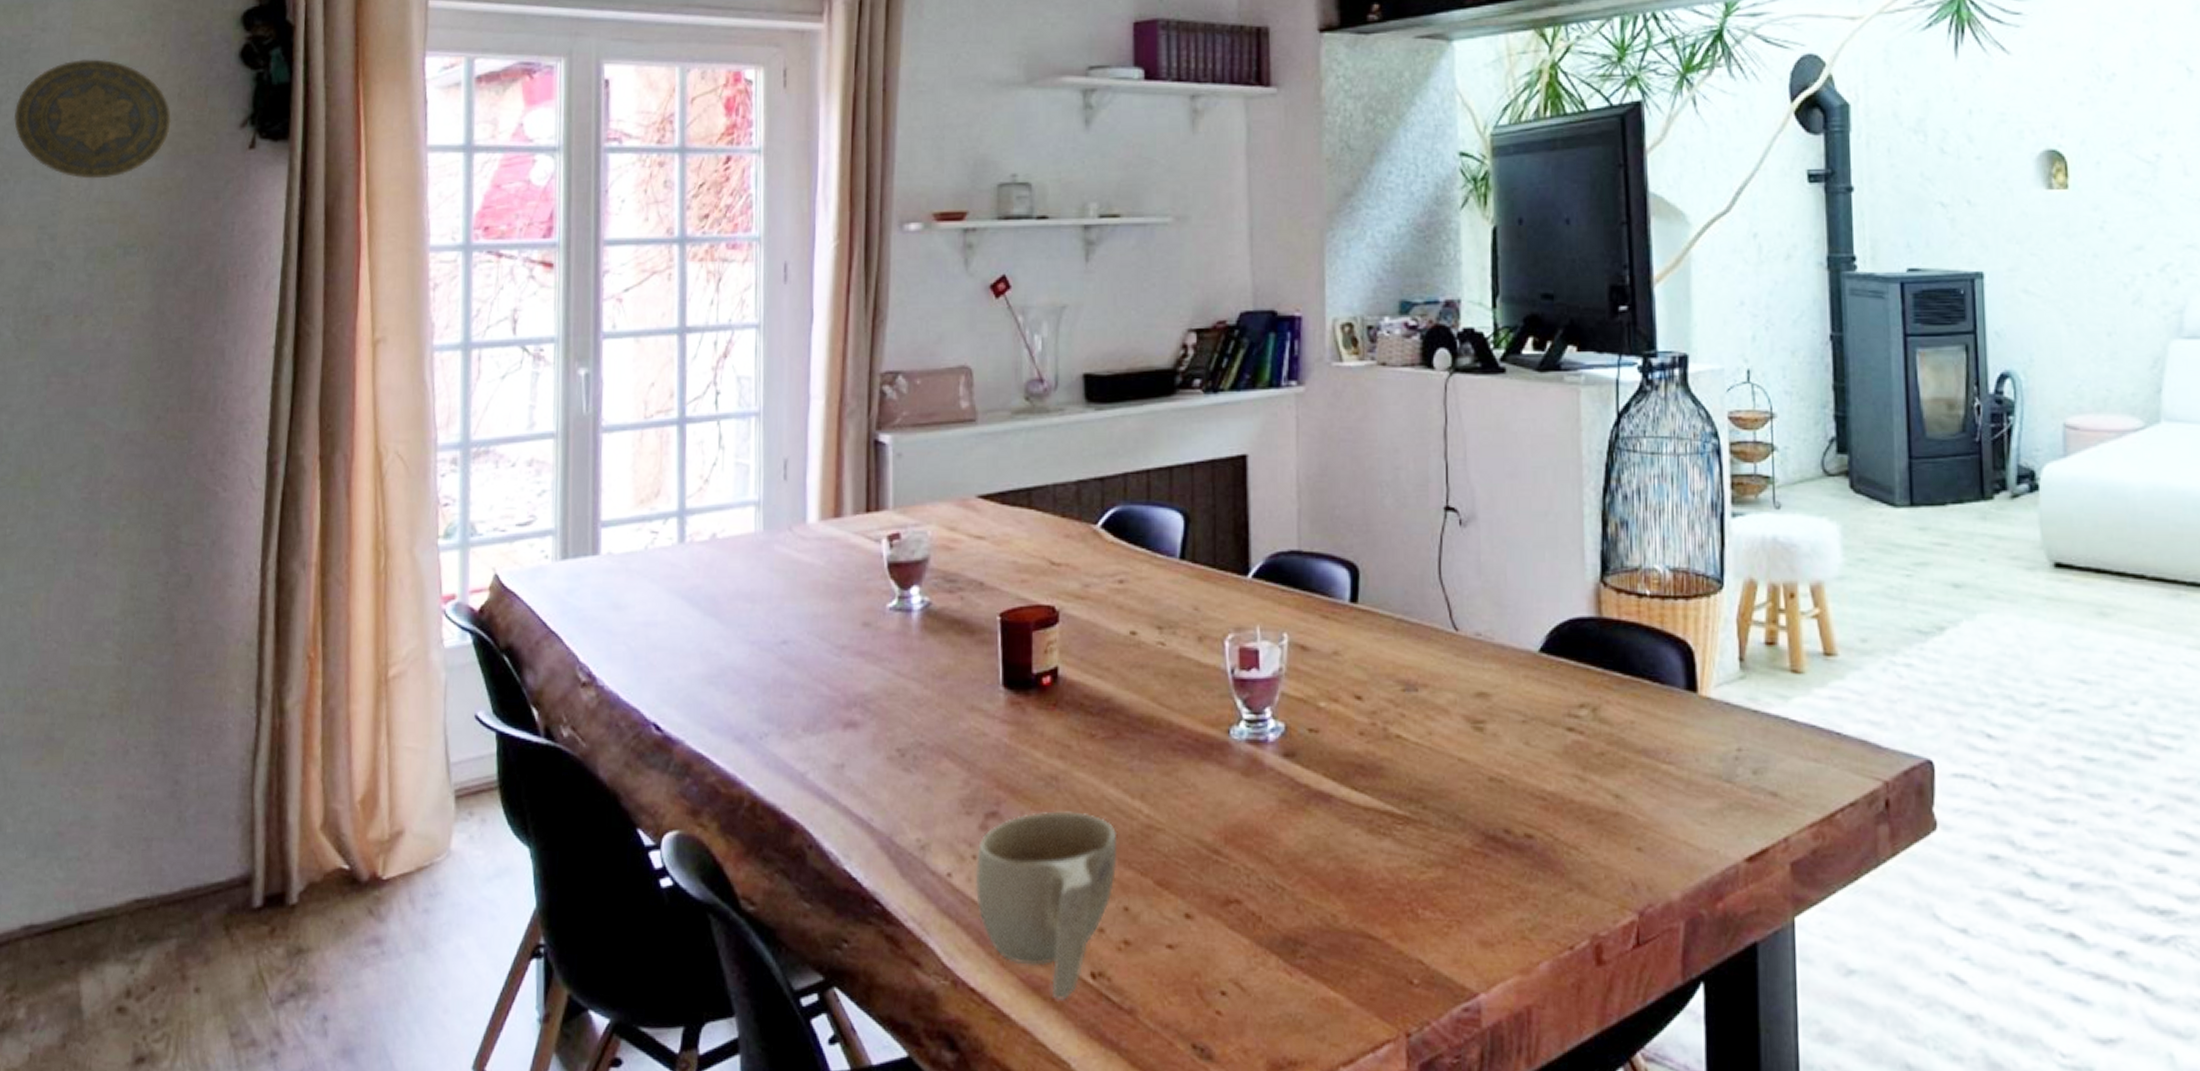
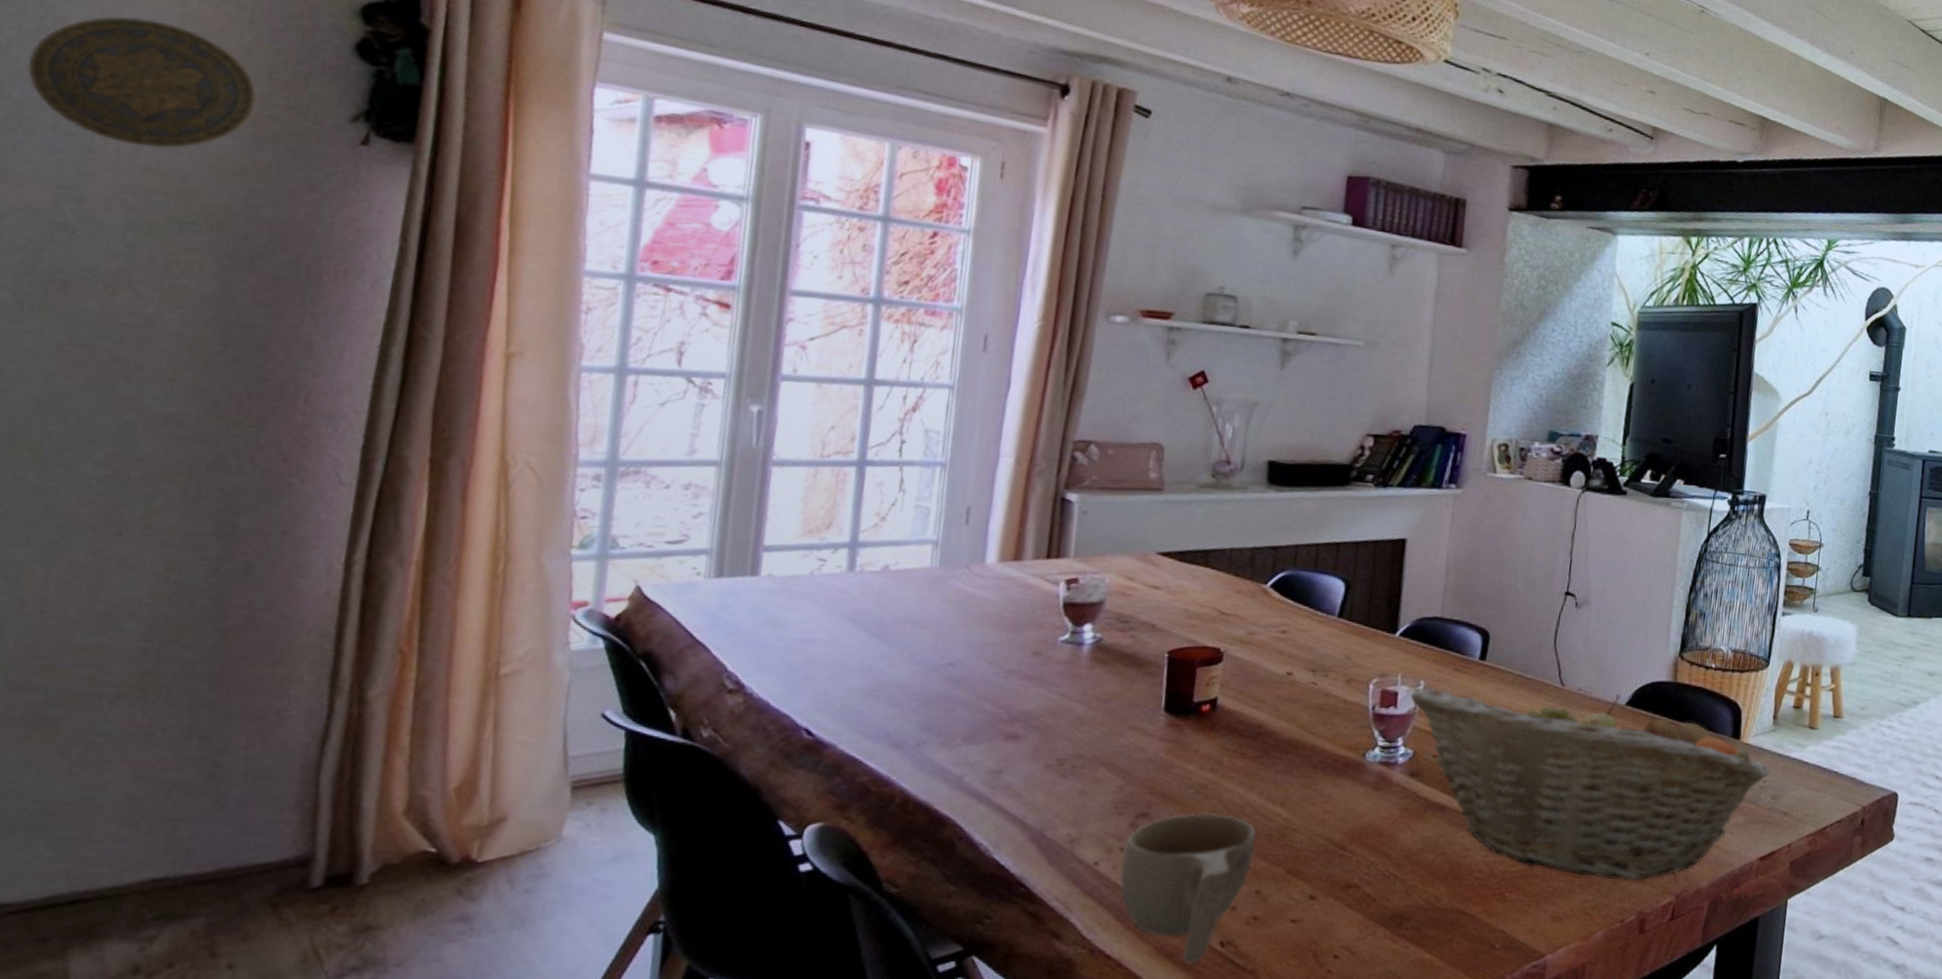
fruit basket: none [1272,639,1745,892] -> present [1409,687,1770,881]

